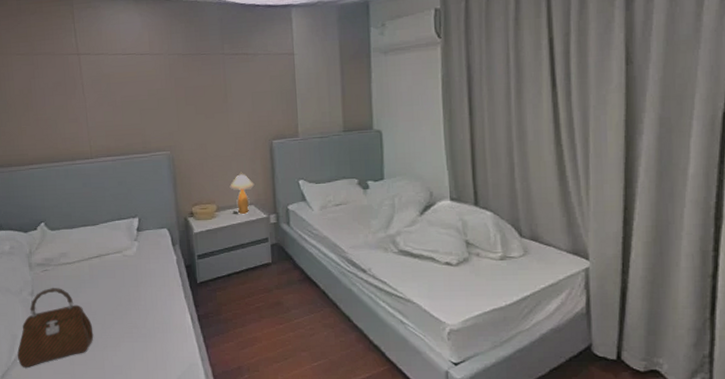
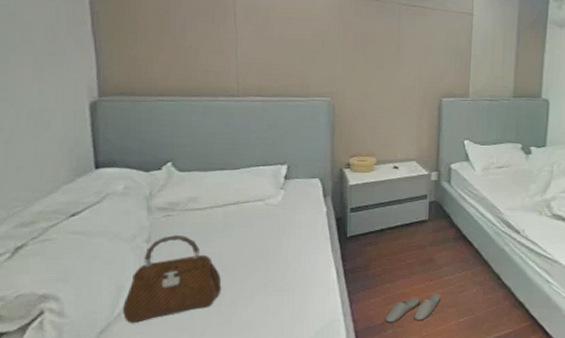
table lamp: present [231,173,253,214] -> none [394,128,418,169]
slippers: none [240,337,292,367] -> present [385,294,441,323]

